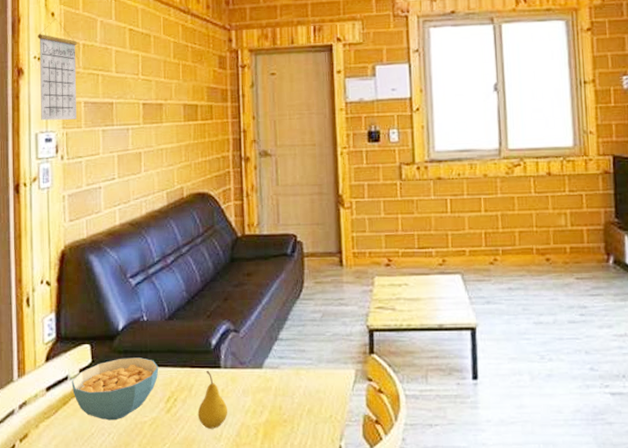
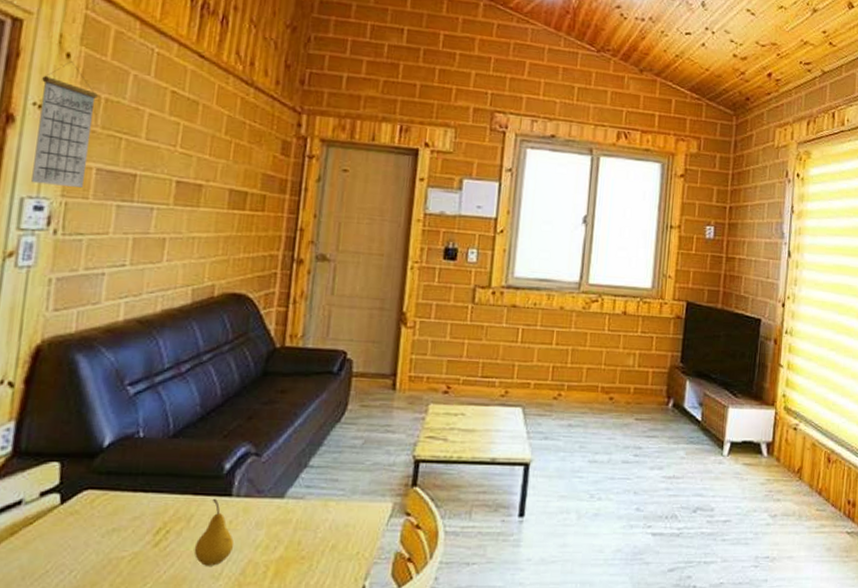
cereal bowl: present [71,357,159,421] -> none [26,480,151,555]

